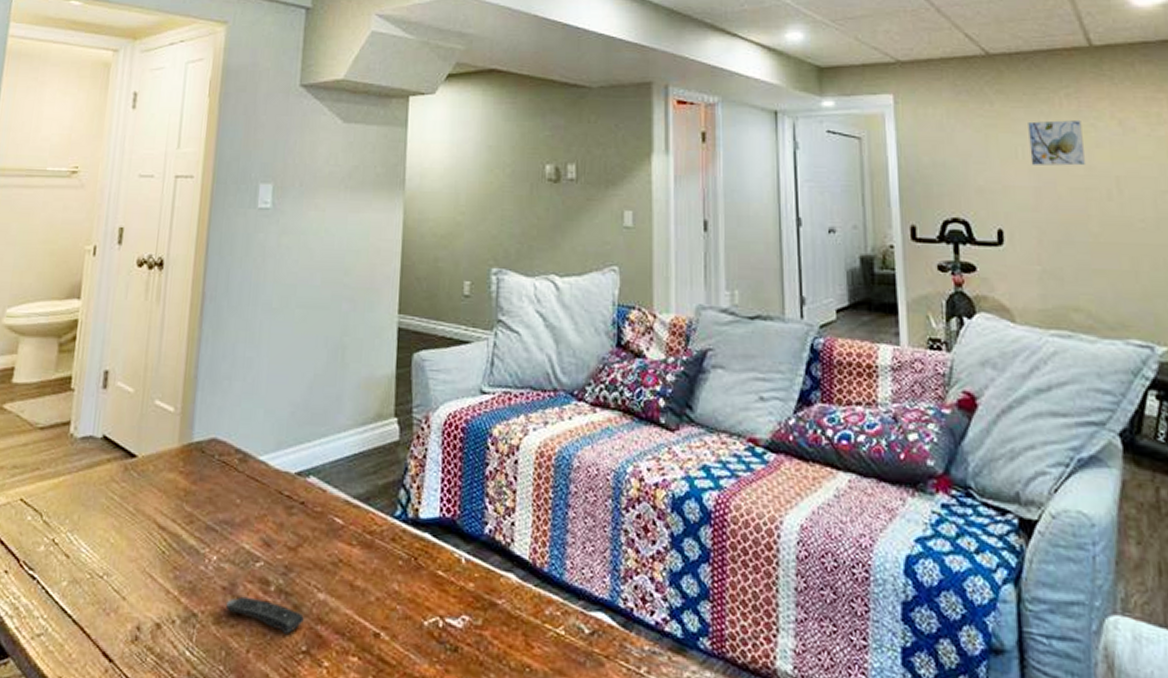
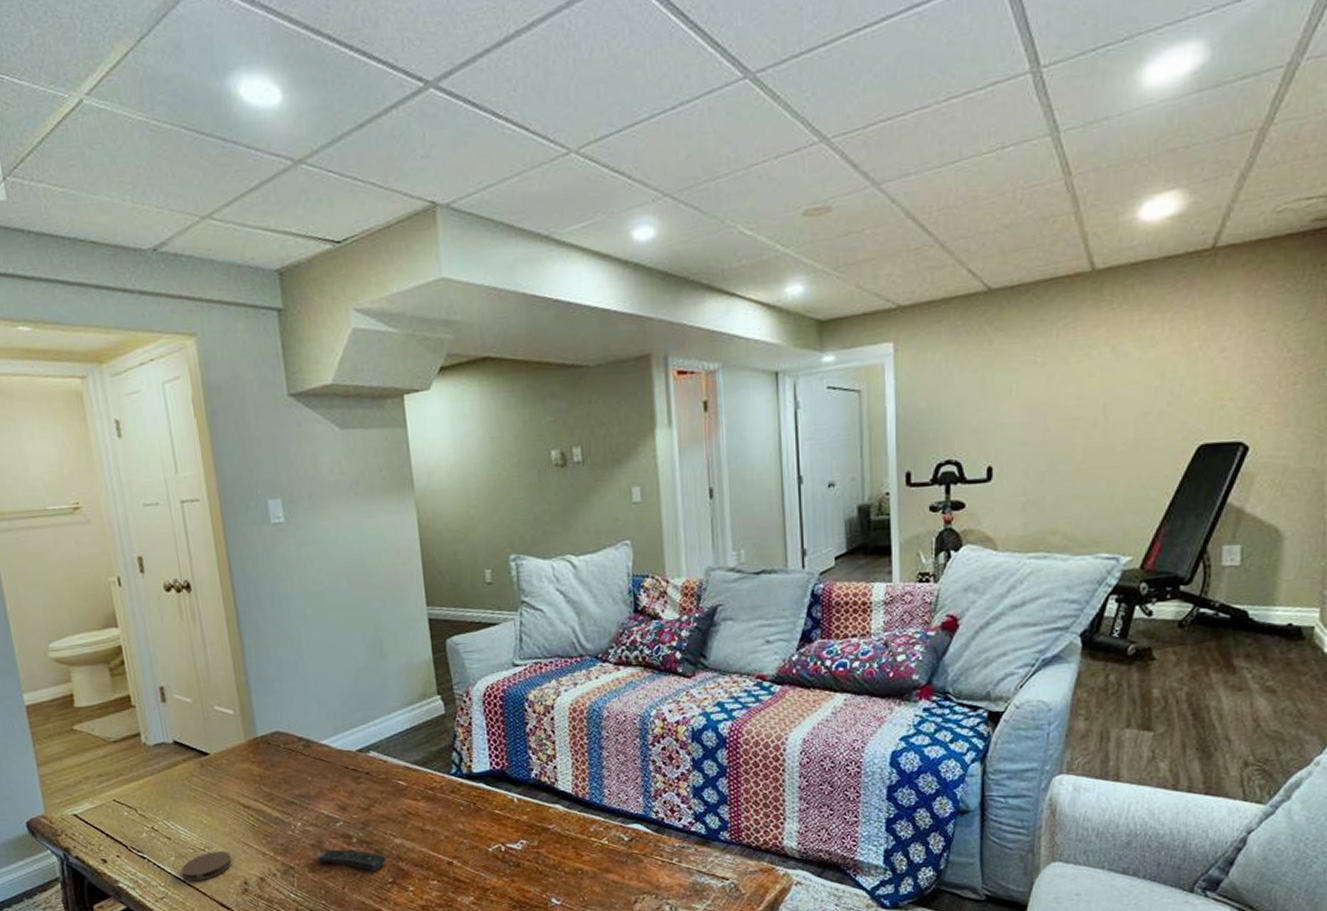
coaster: none [69,580,130,618] -> present [181,850,232,882]
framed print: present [1028,120,1087,166] -> none [1024,351,1077,400]

